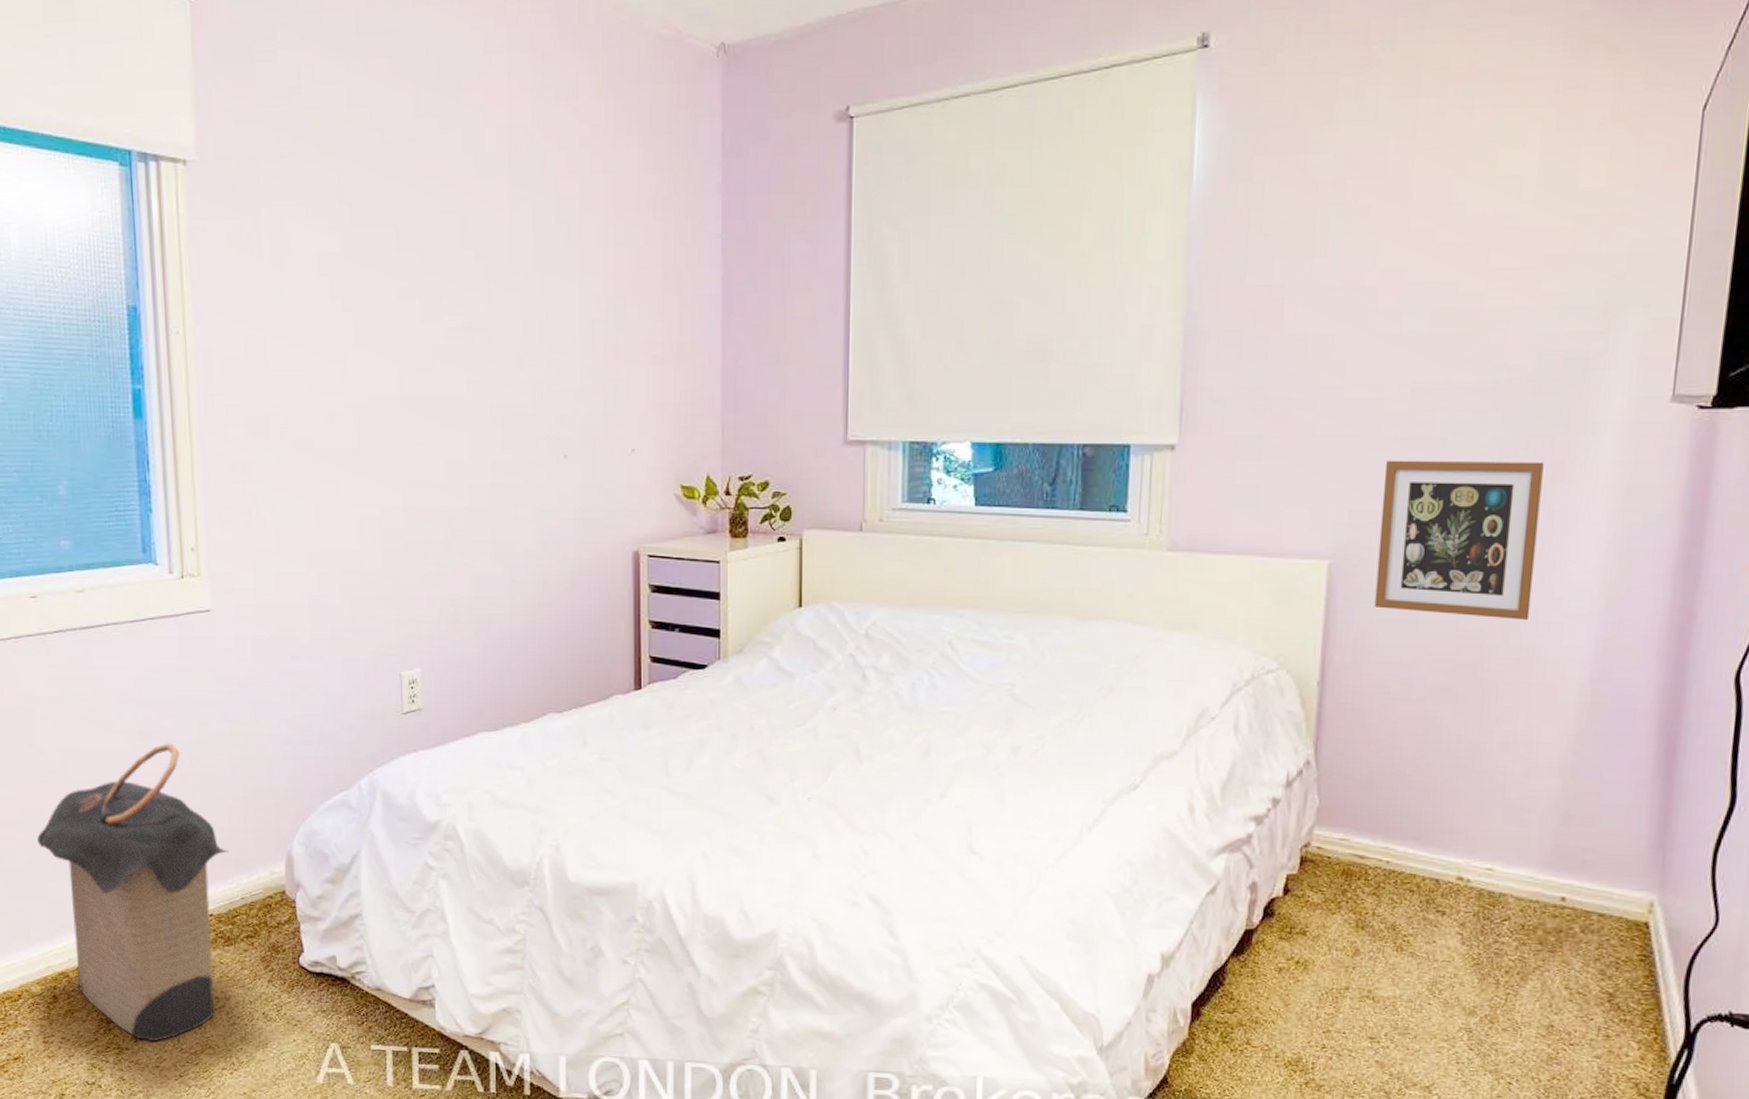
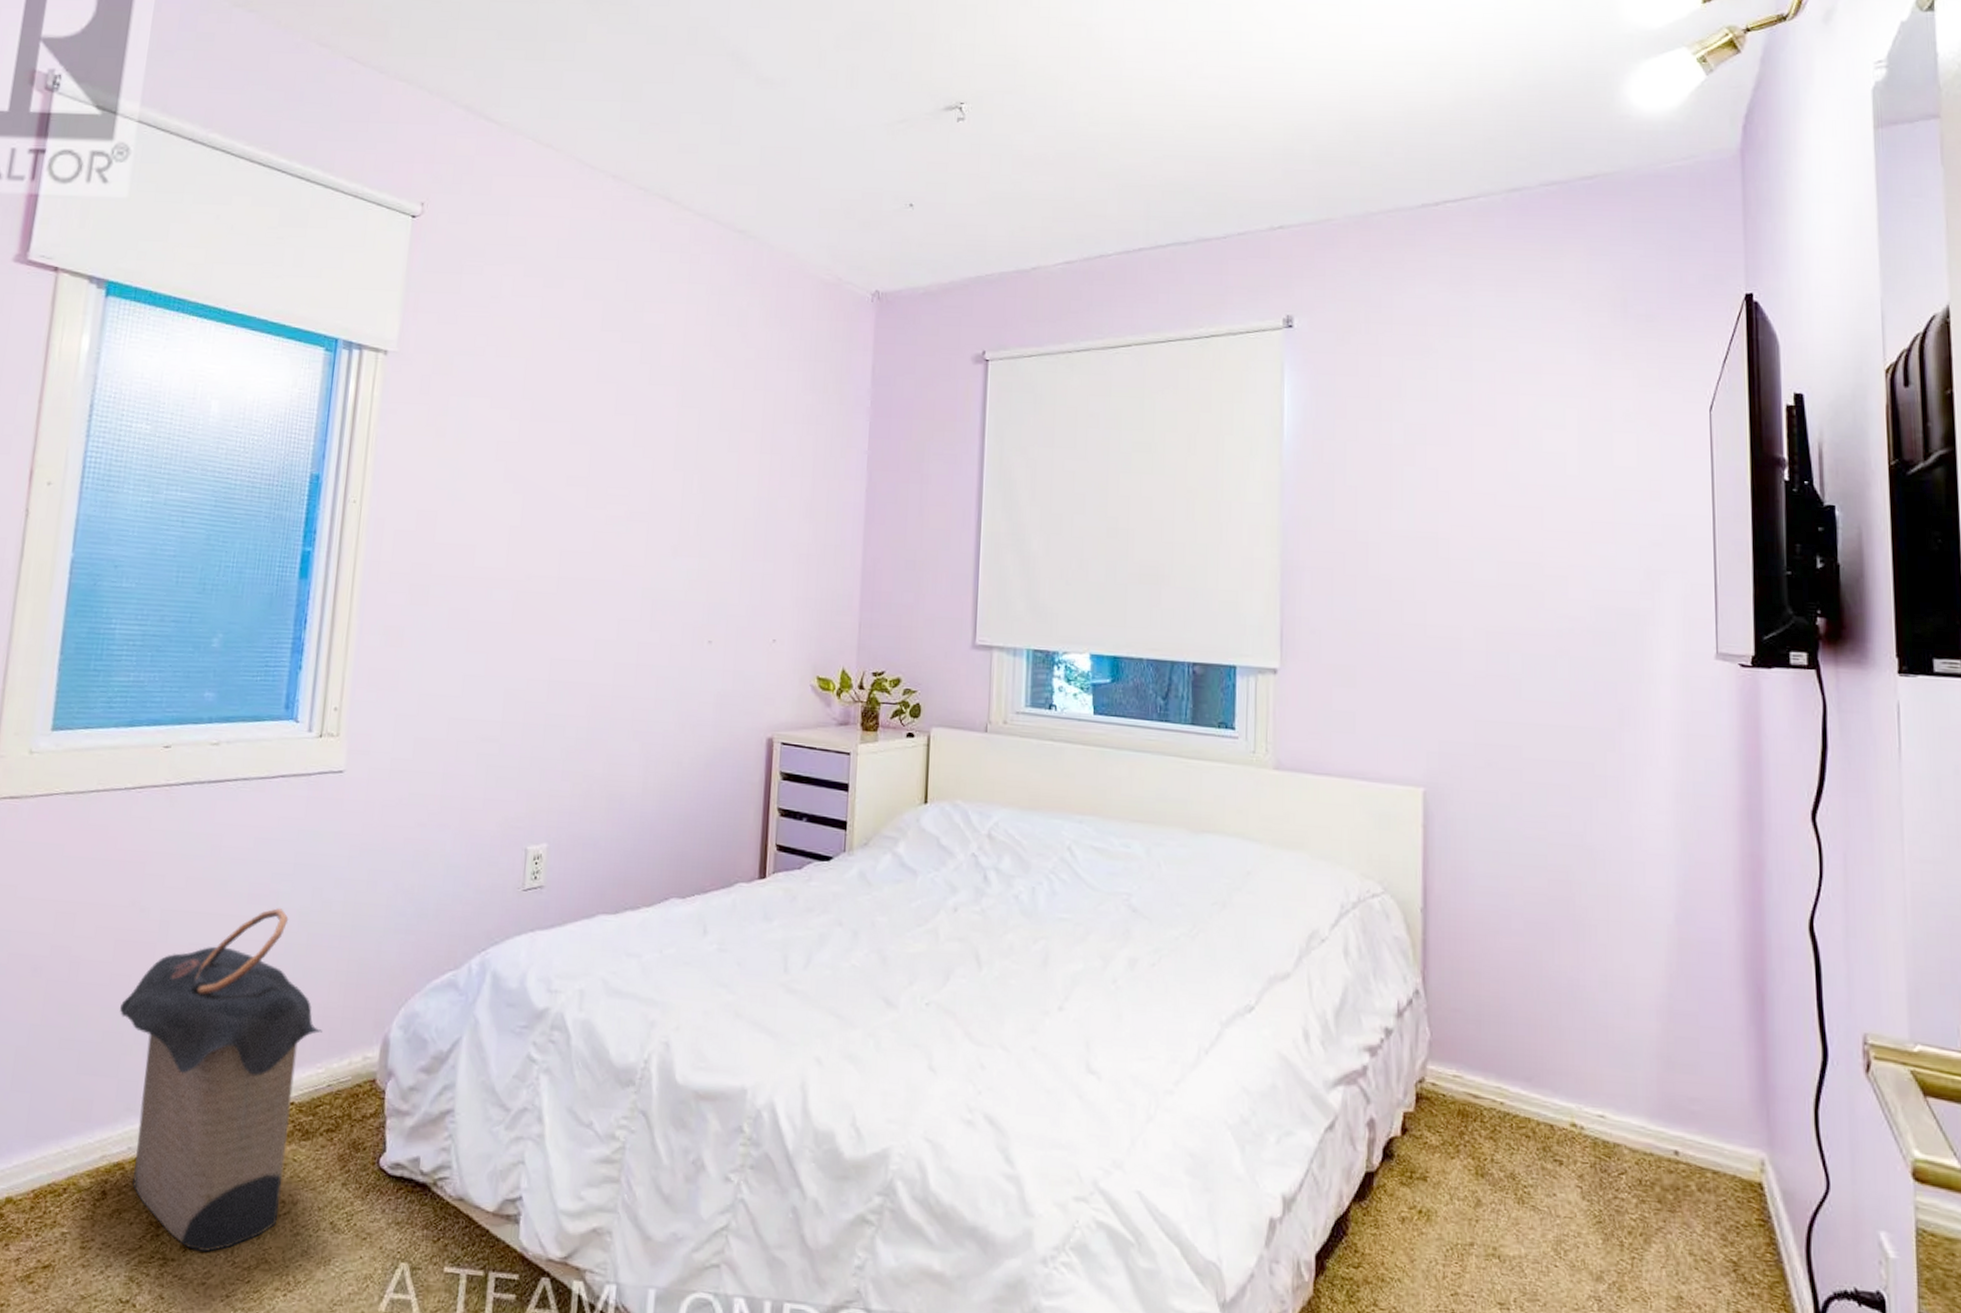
picture frame: present [1374,460,1544,620] -> none [1468,696,1613,858]

